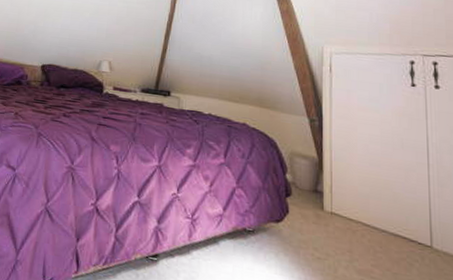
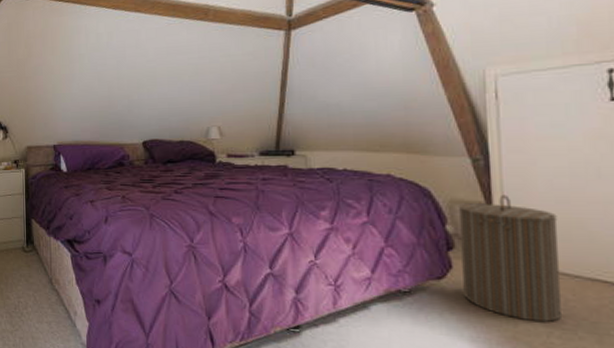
laundry hamper: none [296,152,372,271] -> present [457,194,563,323]

